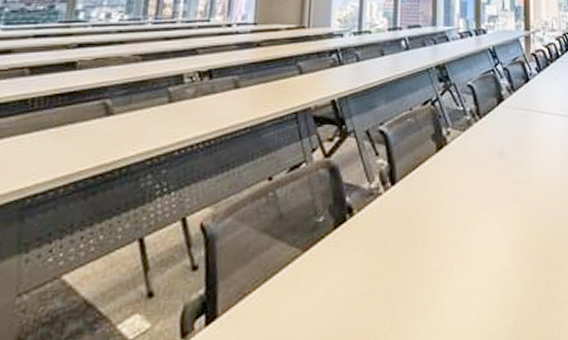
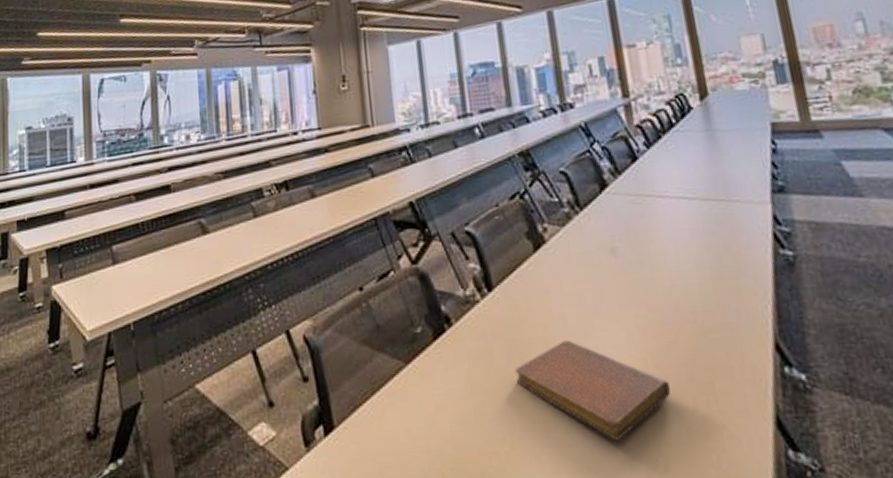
notebook: none [405,229,531,319] -> present [515,339,671,441]

